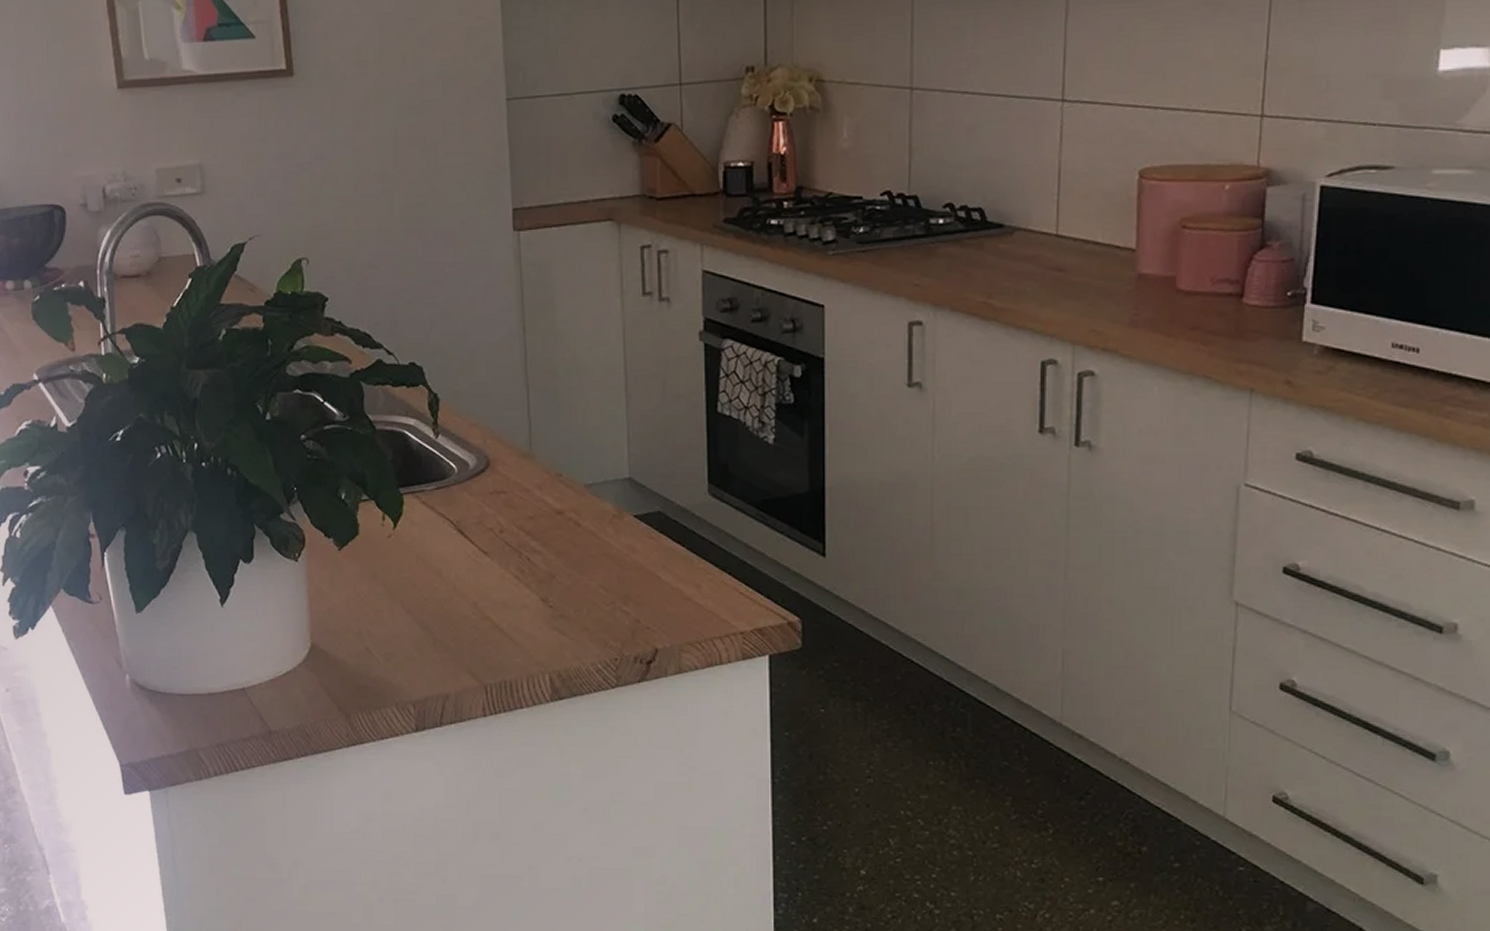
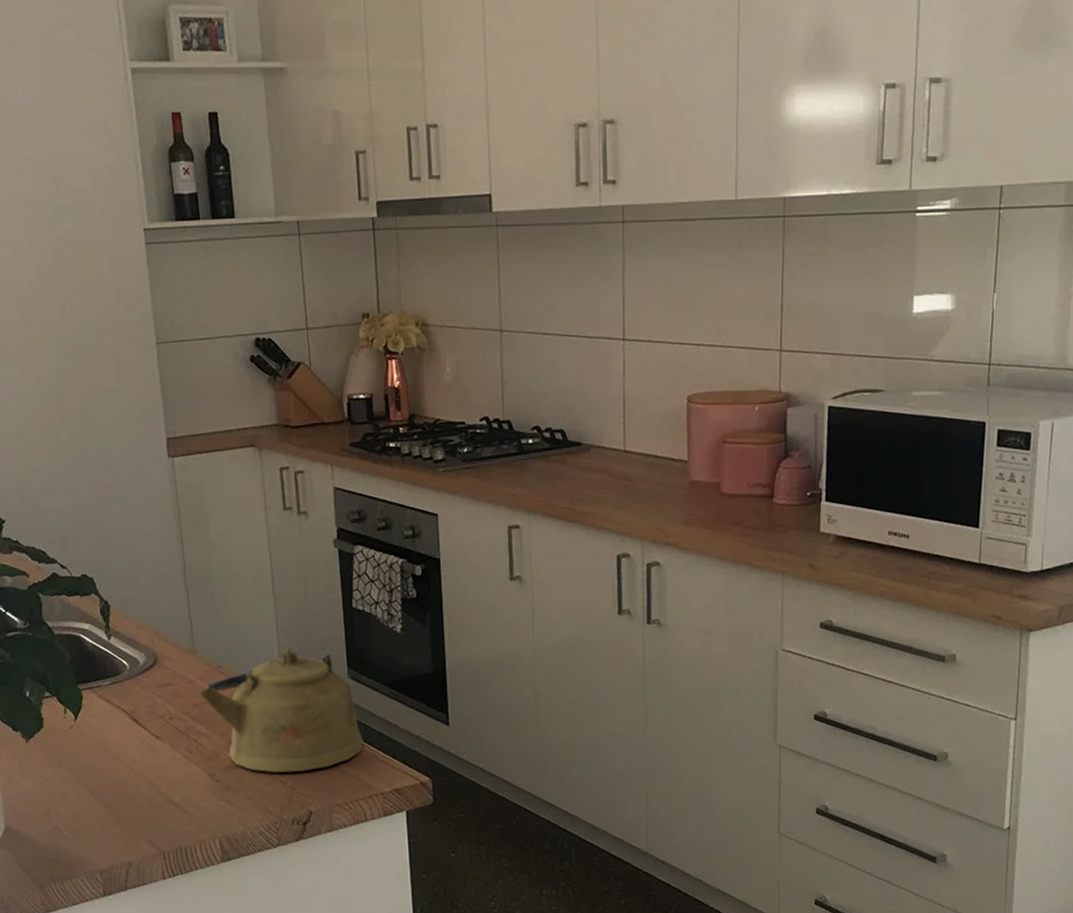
kettle: none [535,457,723,602] -> present [199,648,364,773]

